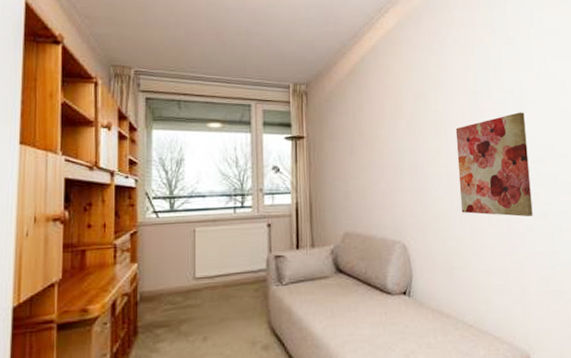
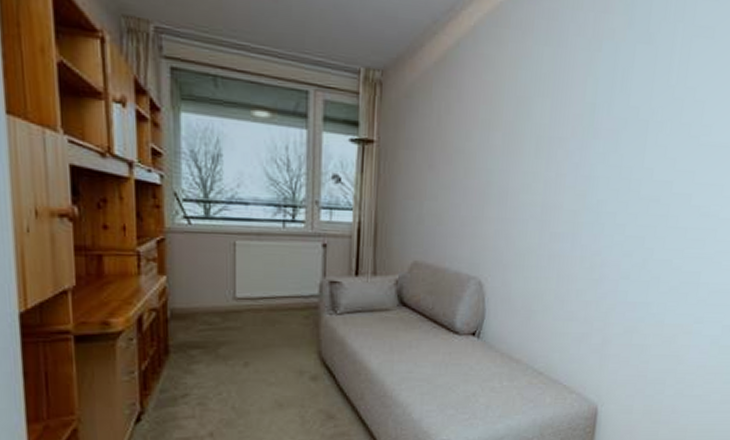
wall art: present [455,112,533,217] -> none [551,135,647,263]

